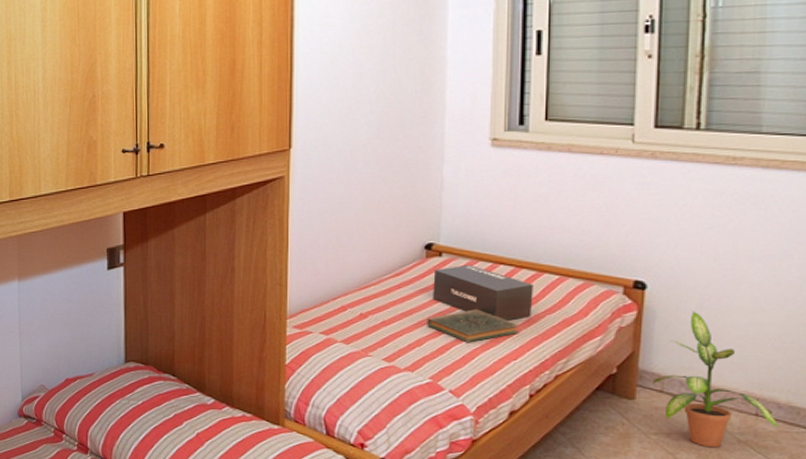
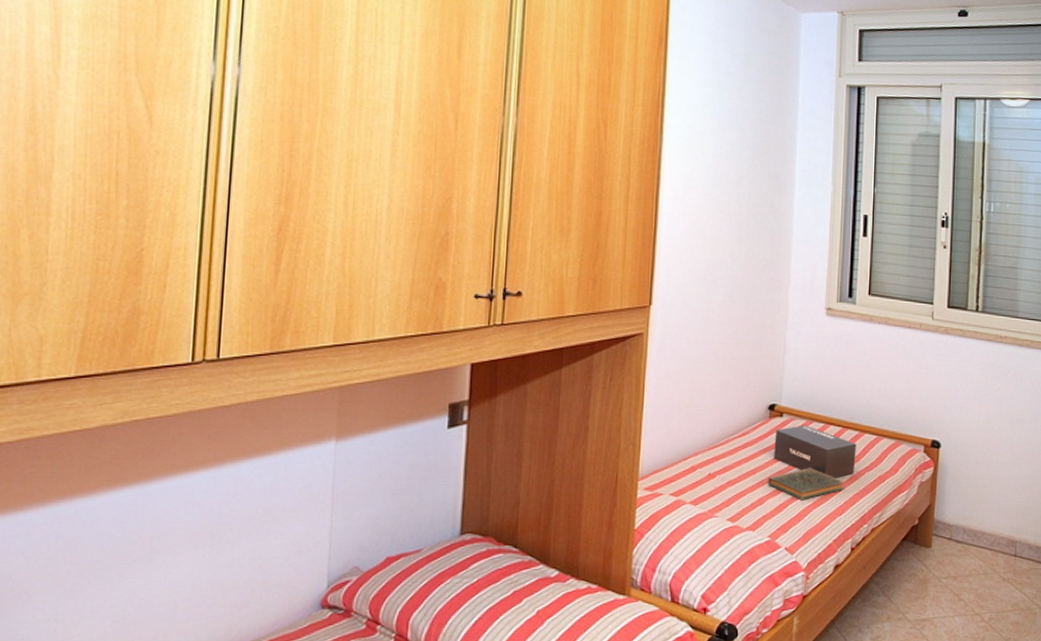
potted plant: present [653,311,780,448] -> none [944,466,1031,587]

